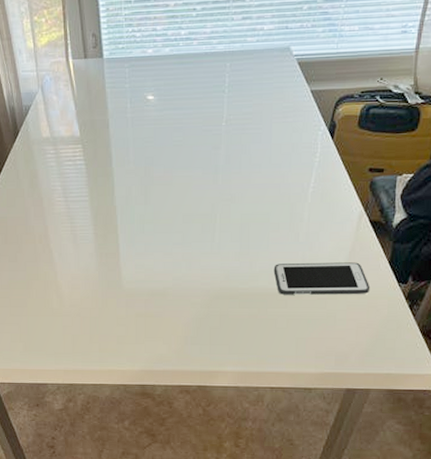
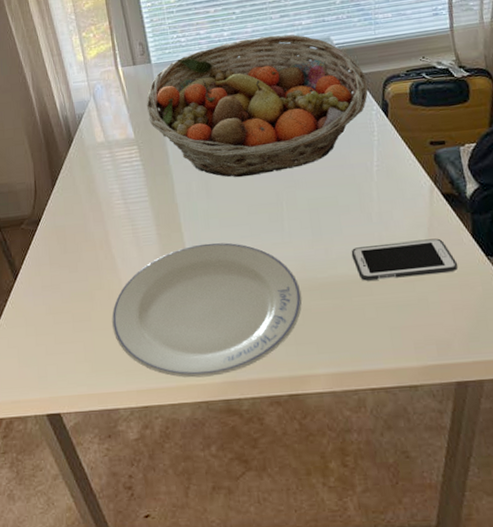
plate: none [46,247,222,365] -> present [112,242,303,378]
fruit basket: none [94,39,320,186] -> present [146,34,369,178]

